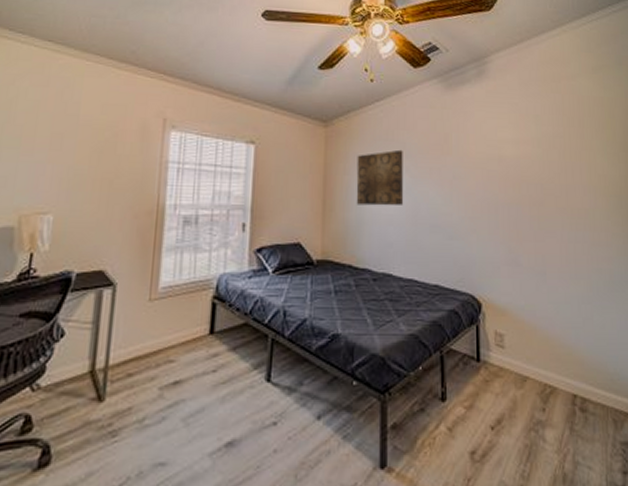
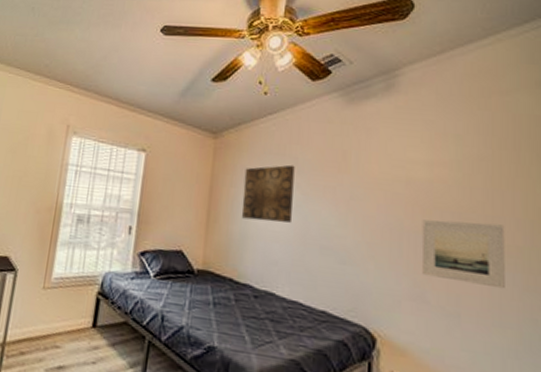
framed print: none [513,191,578,246] -> present [421,219,505,289]

